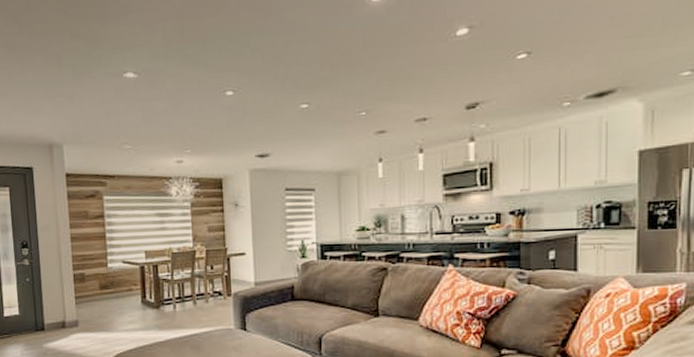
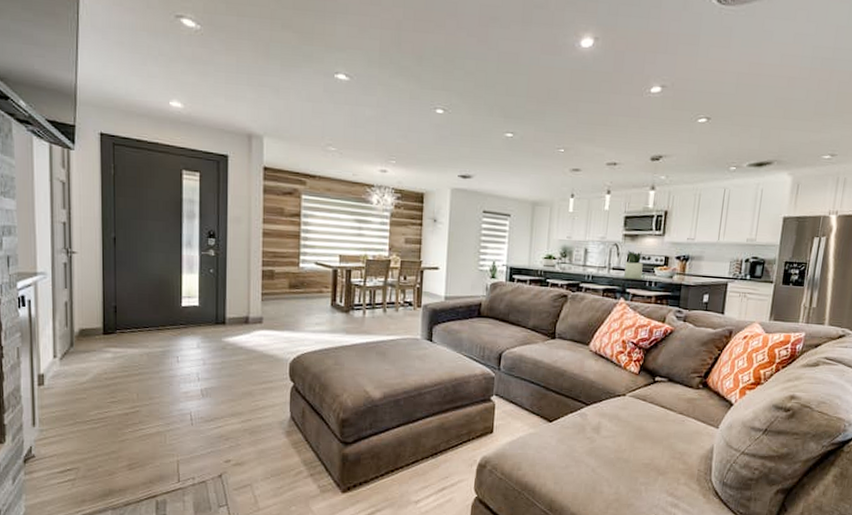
planter: none [449,211,474,244] -> present [623,250,644,280]

